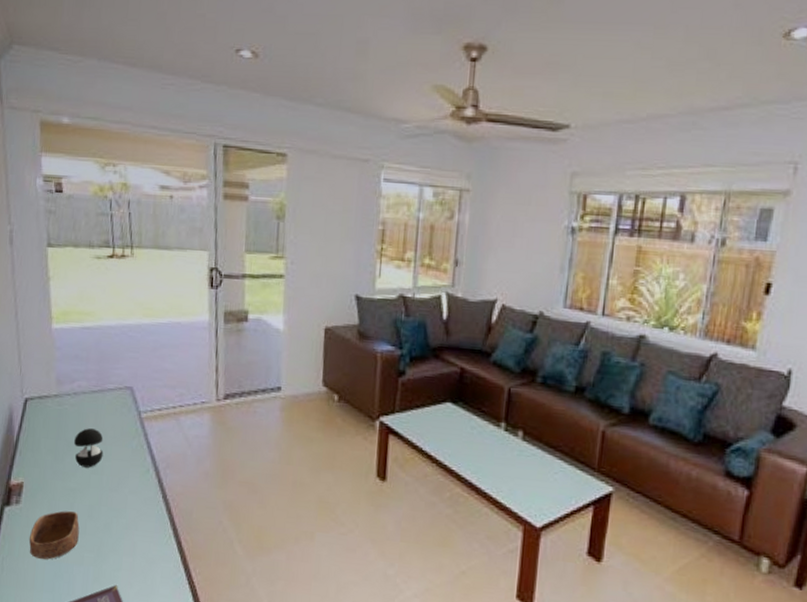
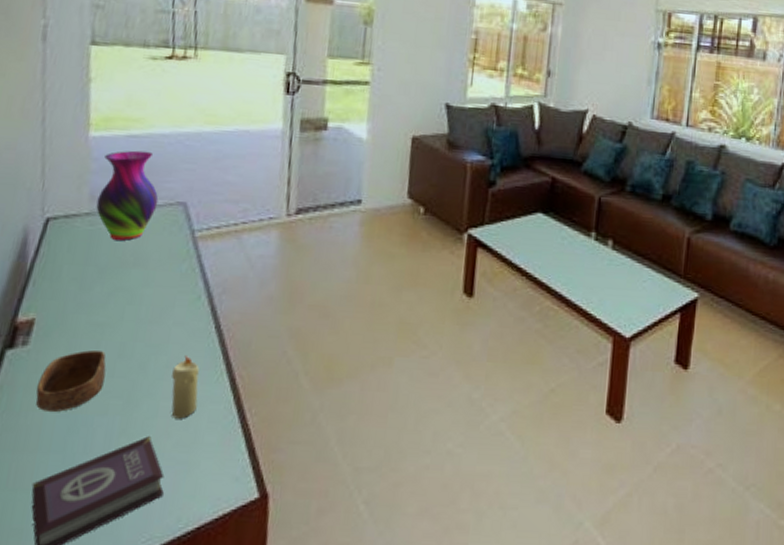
vase: none [62,340,110,419] -> present [96,150,159,241]
speaker: present [74,428,104,468] -> none [106,251,146,298]
candle: none [130,520,152,573] -> present [171,356,200,419]

